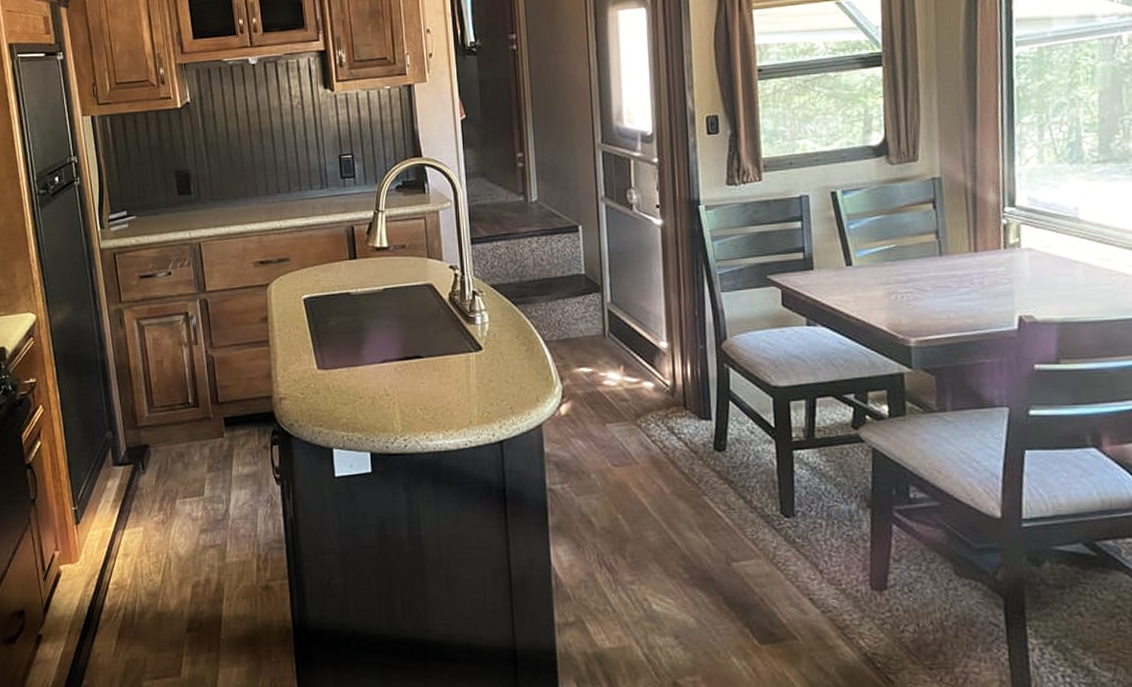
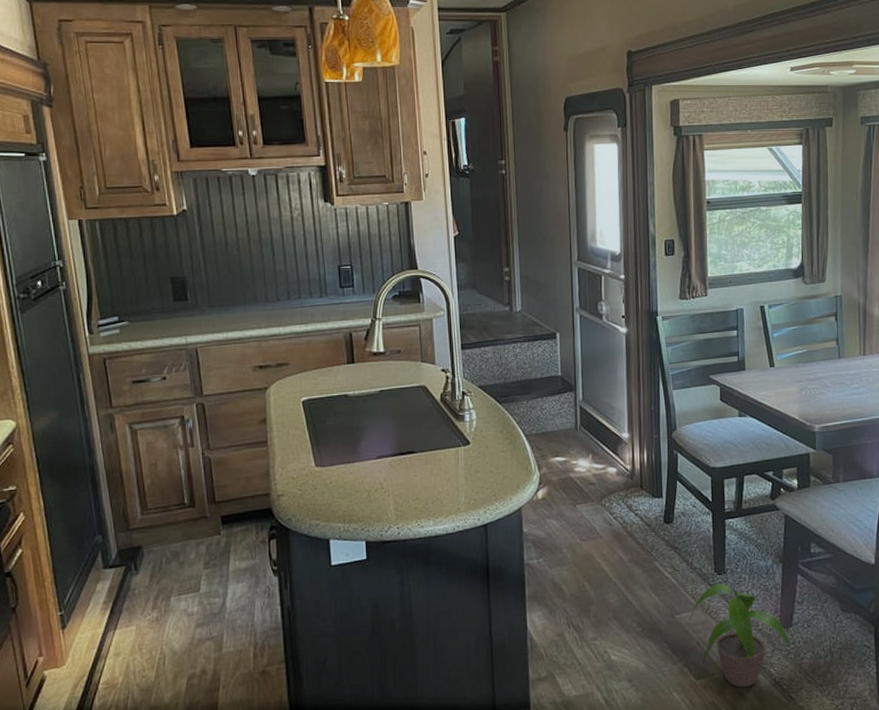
potted plant: none [748,528,887,660] -> present [688,583,792,687]

